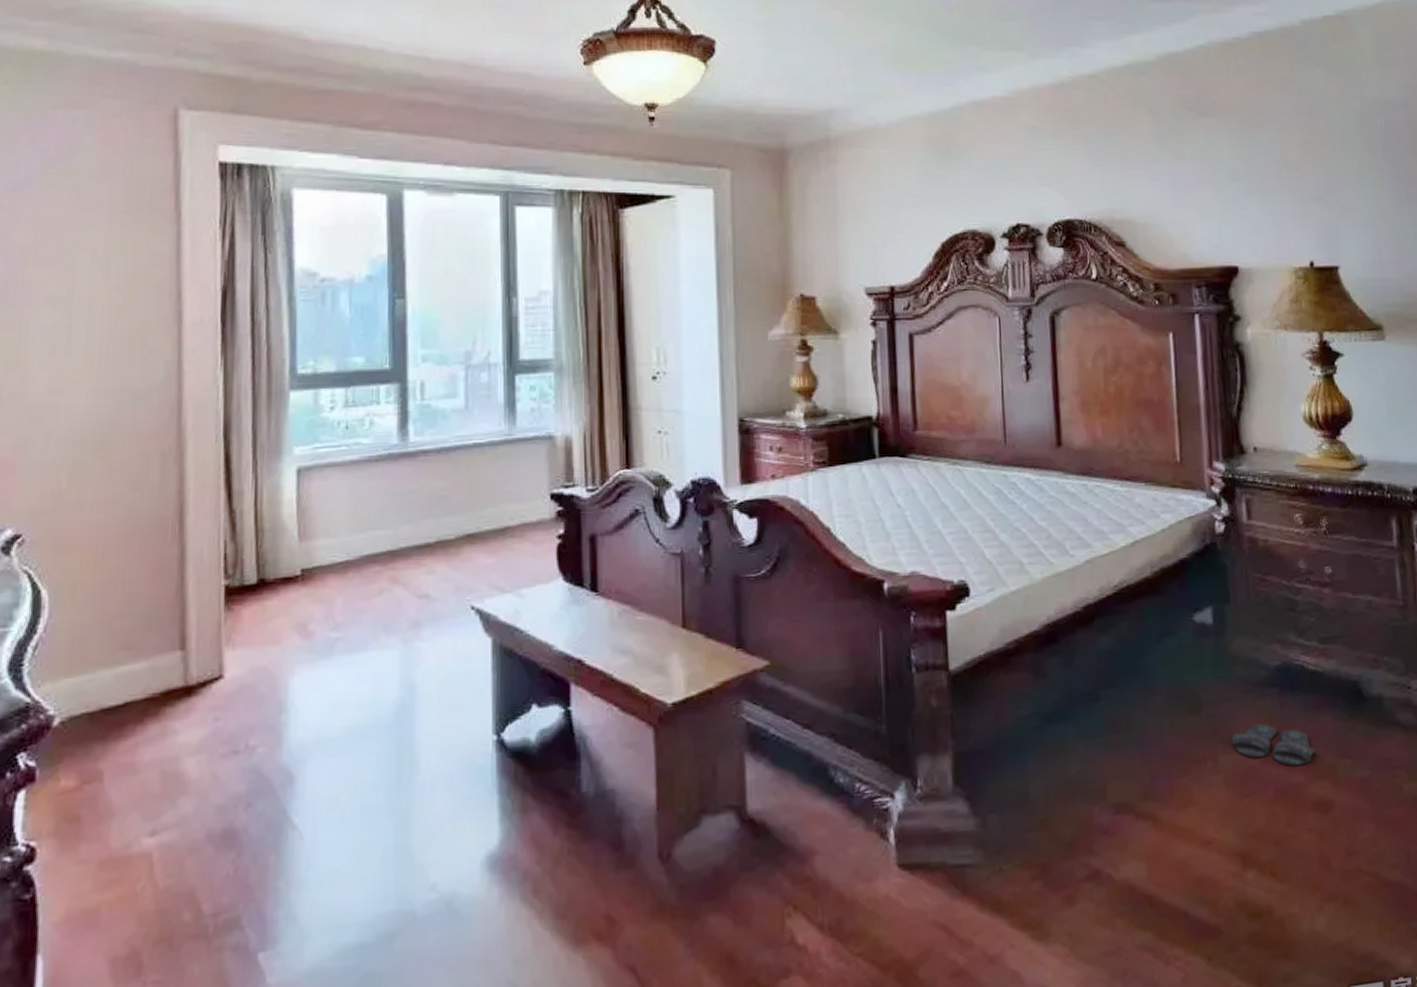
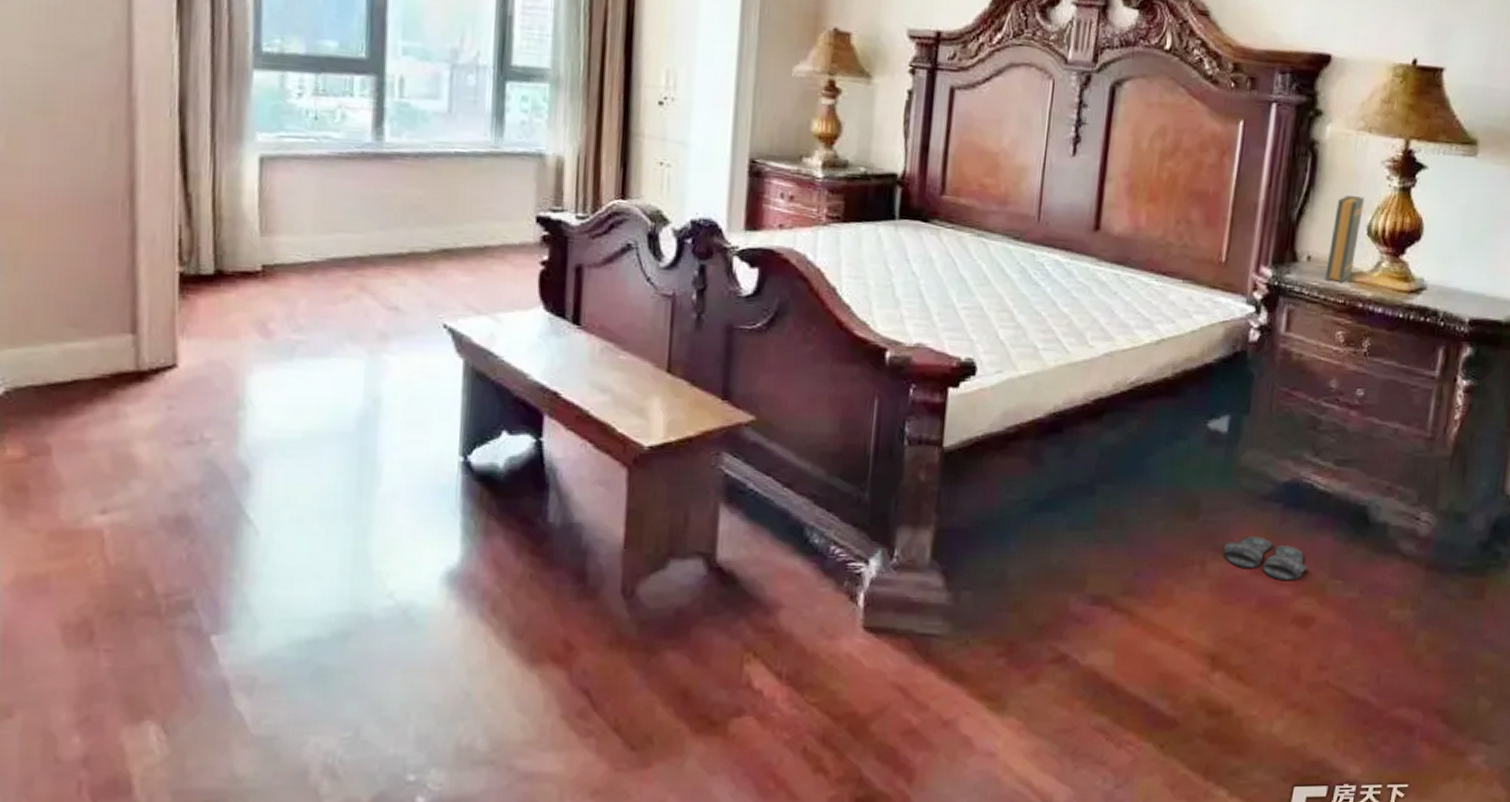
book: none [1270,387,1297,469] -> present [1325,194,1365,284]

